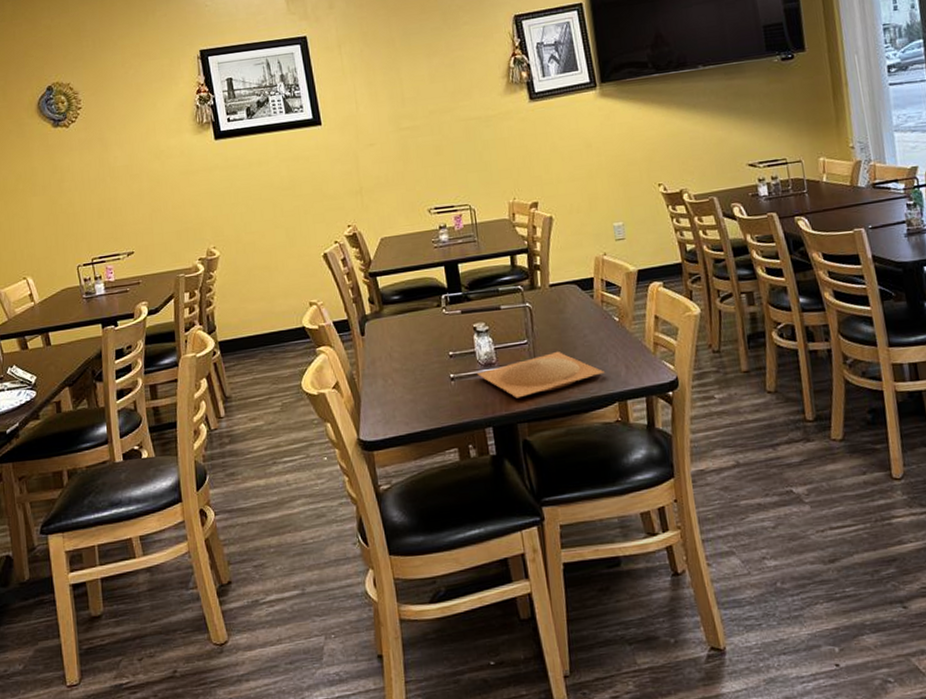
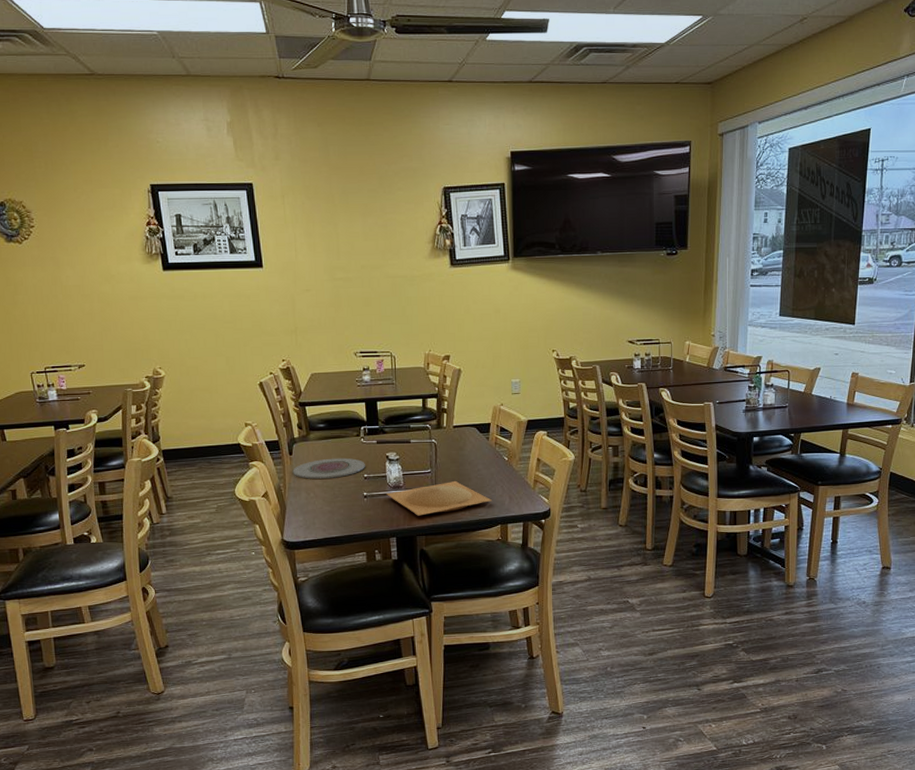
plate: none [366,333,450,363] -> present [292,458,365,480]

